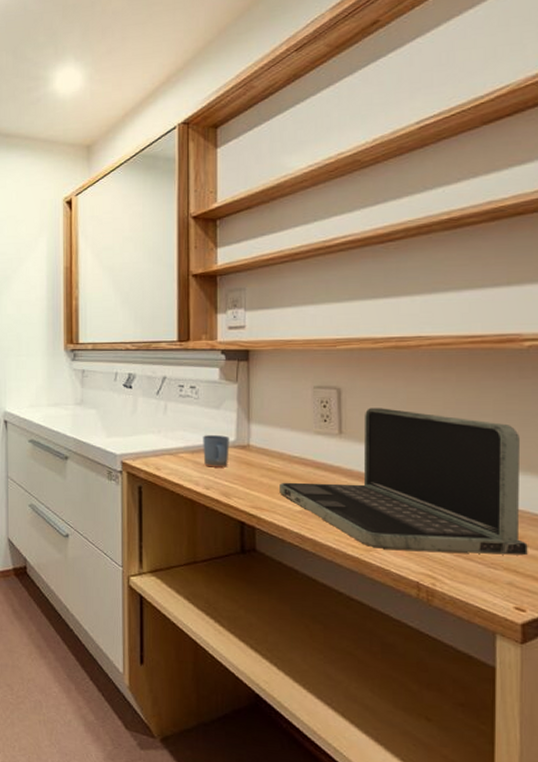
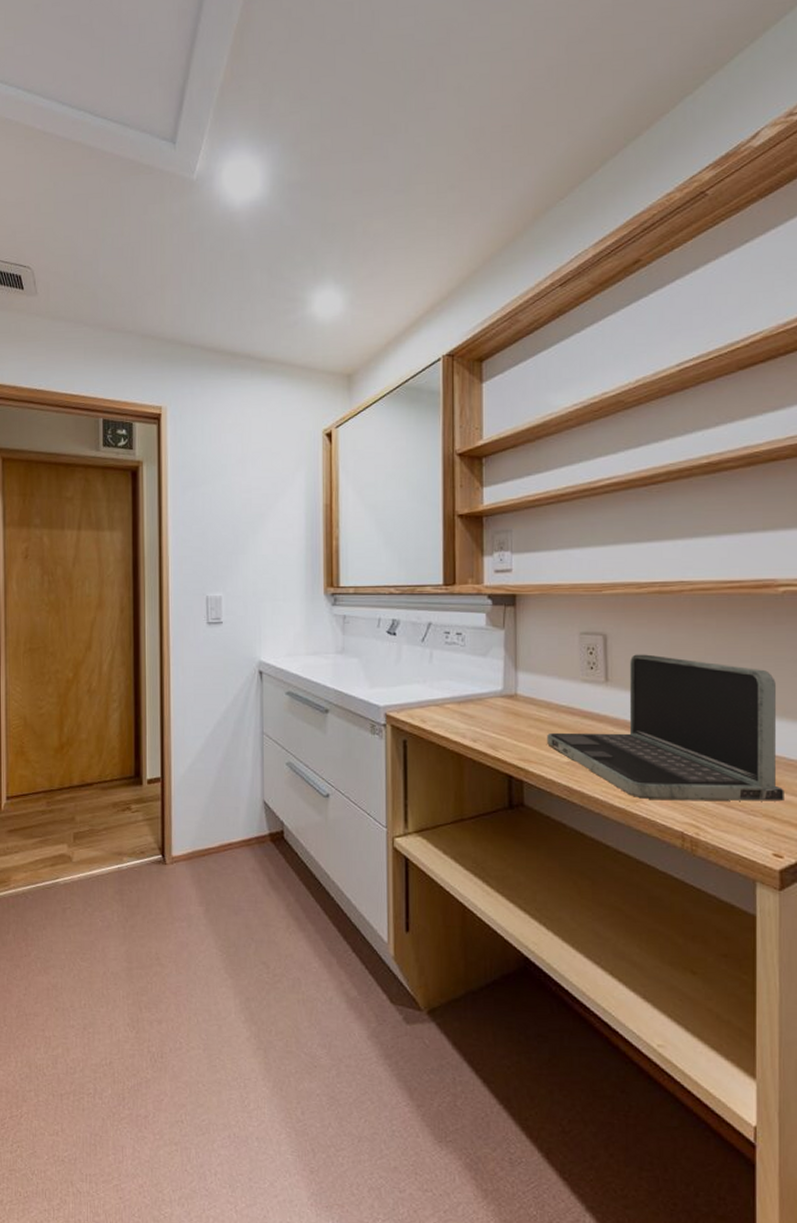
mug: present [203,435,229,468] -> none [470,684,497,719]

